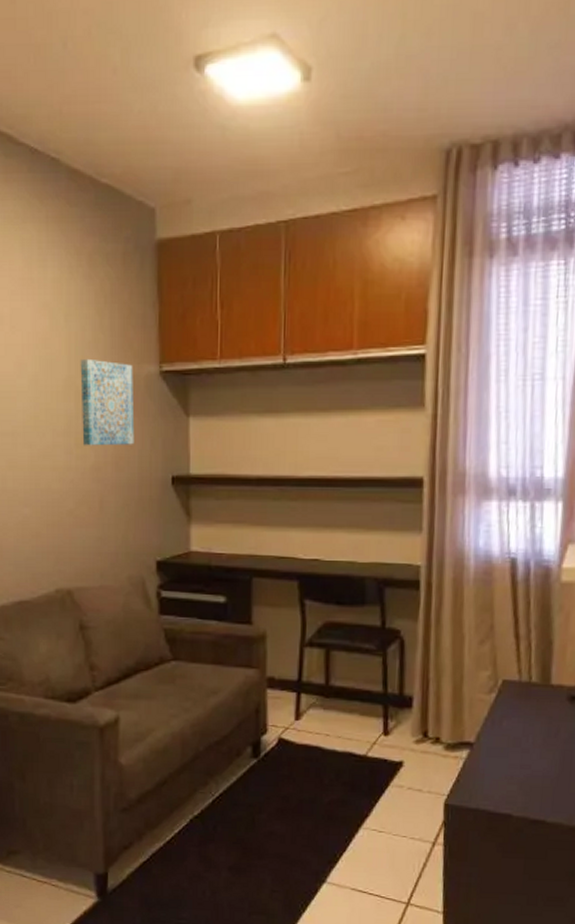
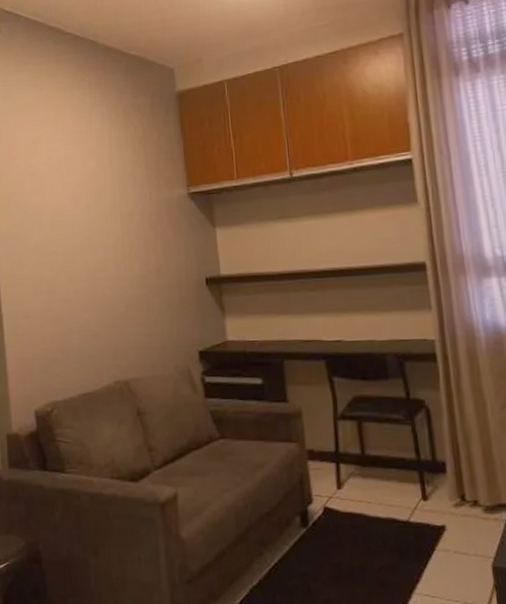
wall art: present [80,358,135,446] -> none [123,188,172,259]

